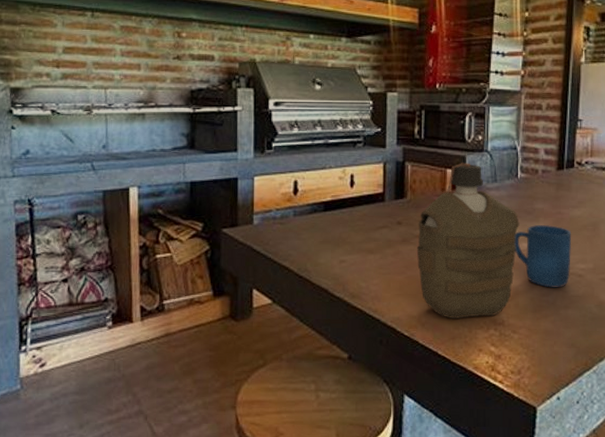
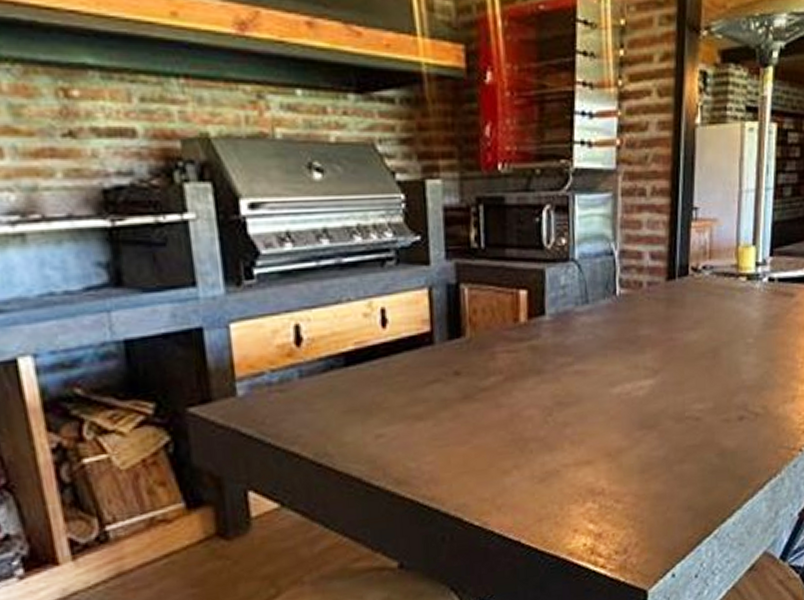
water bottle: present [416,163,520,318] -> none [483,278,620,495]
mug: present [514,225,572,288] -> none [614,356,687,439]

